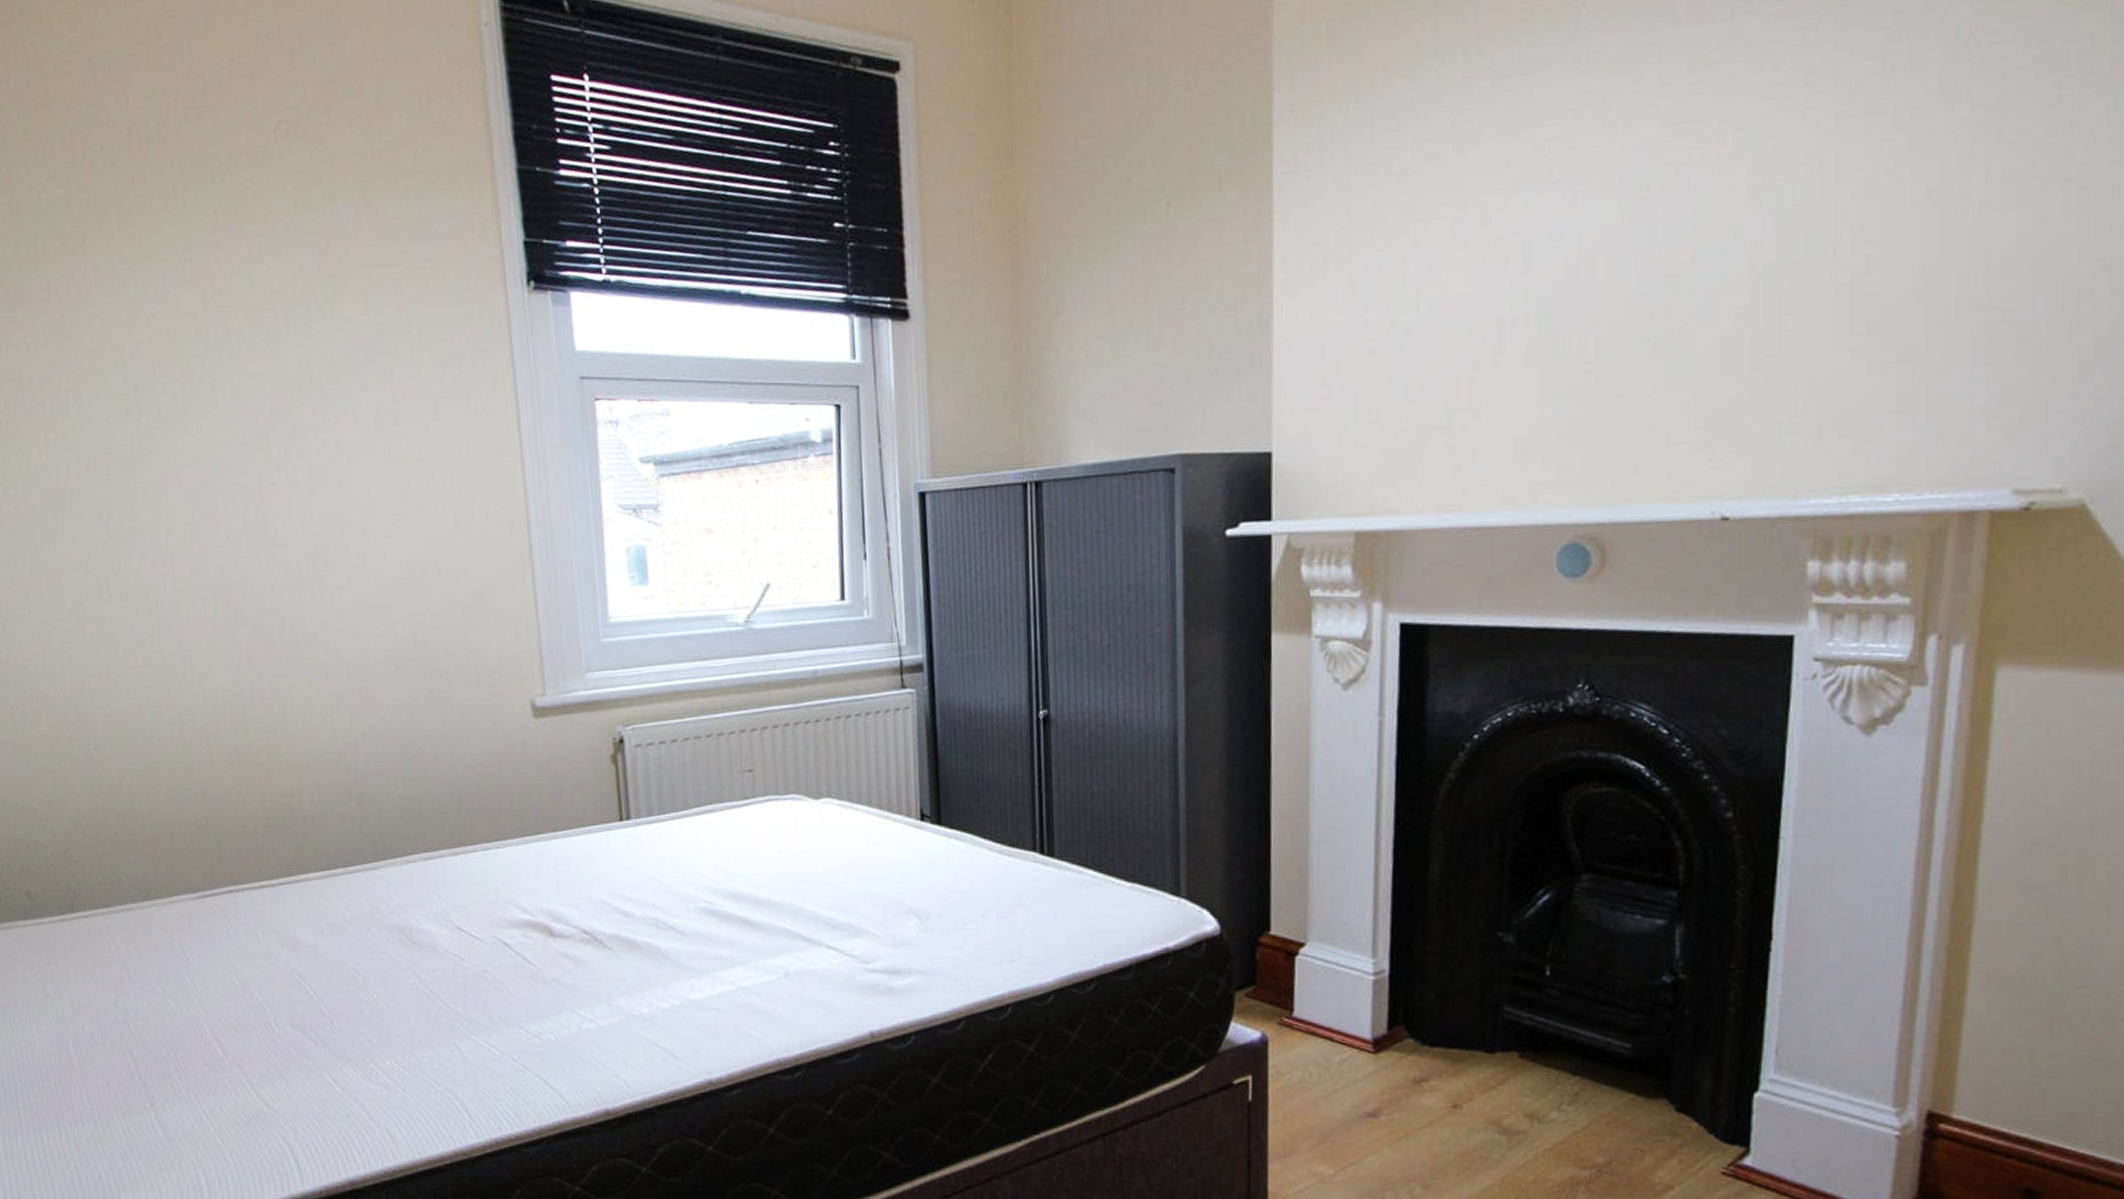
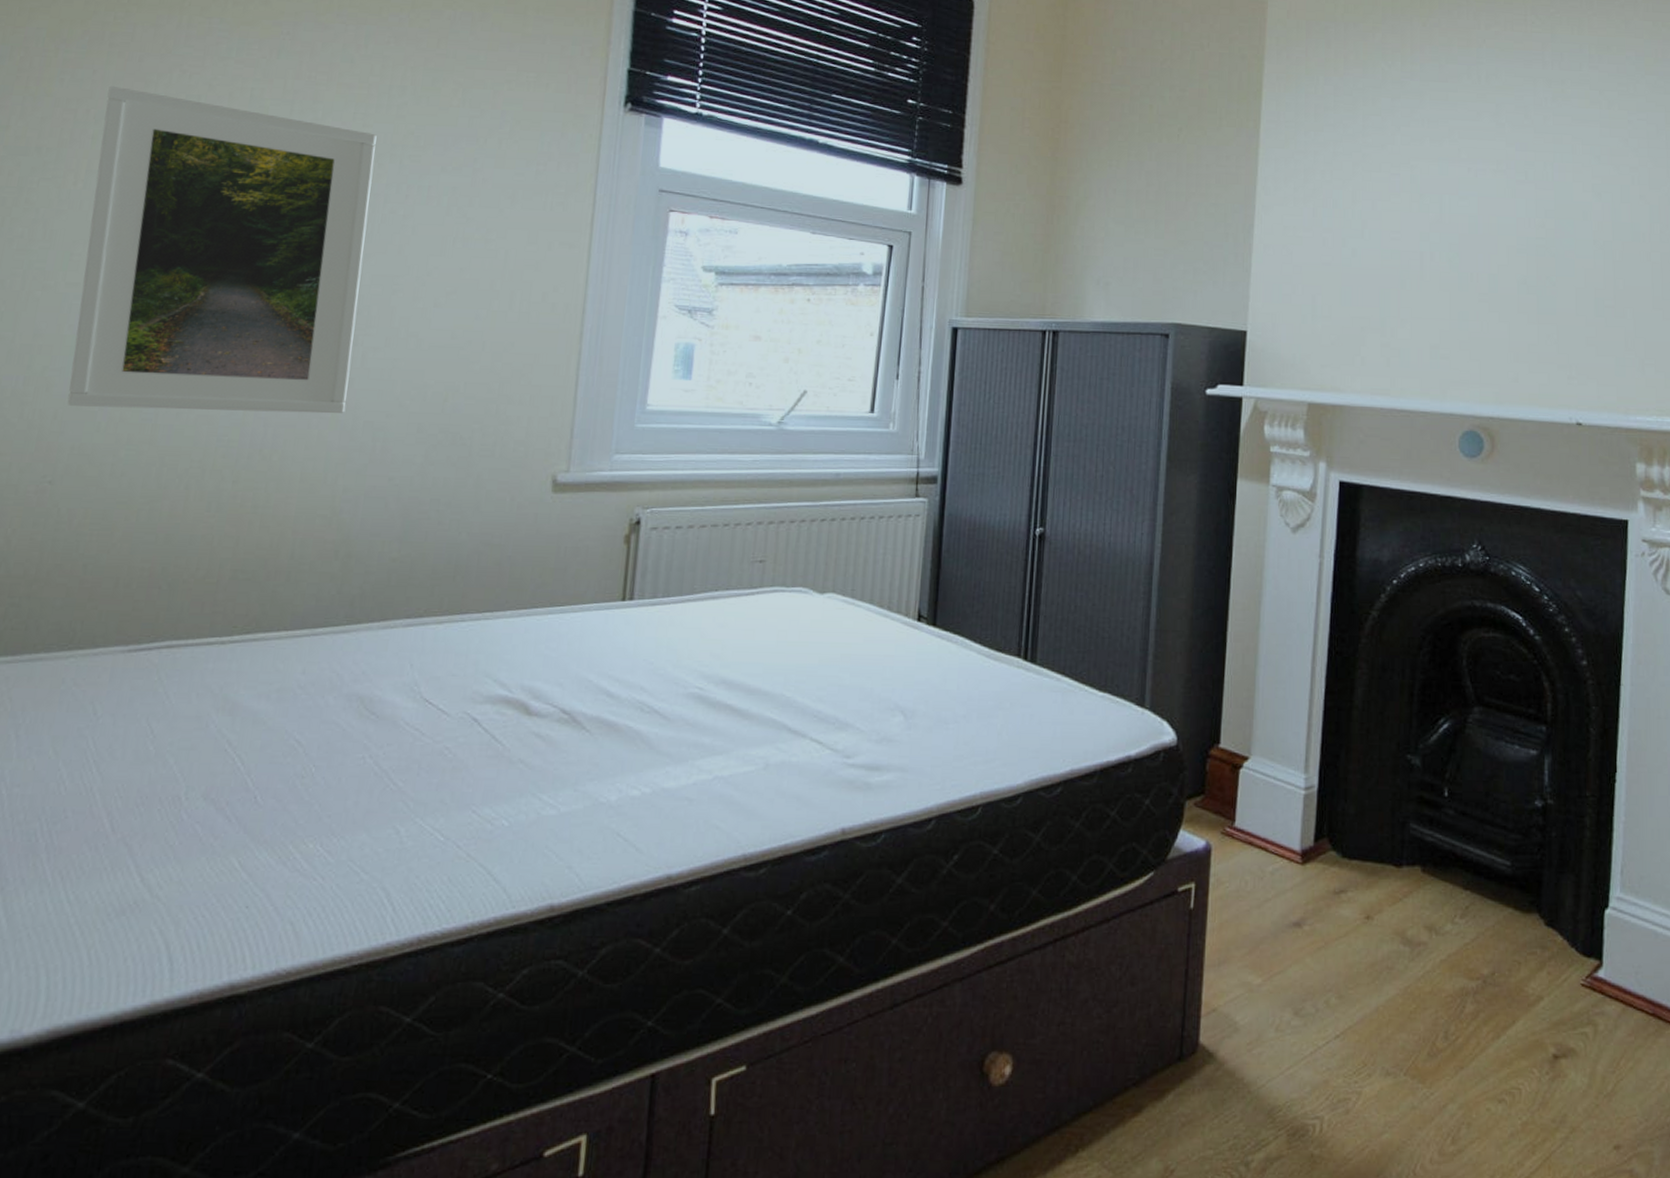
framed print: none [42,347,327,675] -> present [67,85,377,414]

